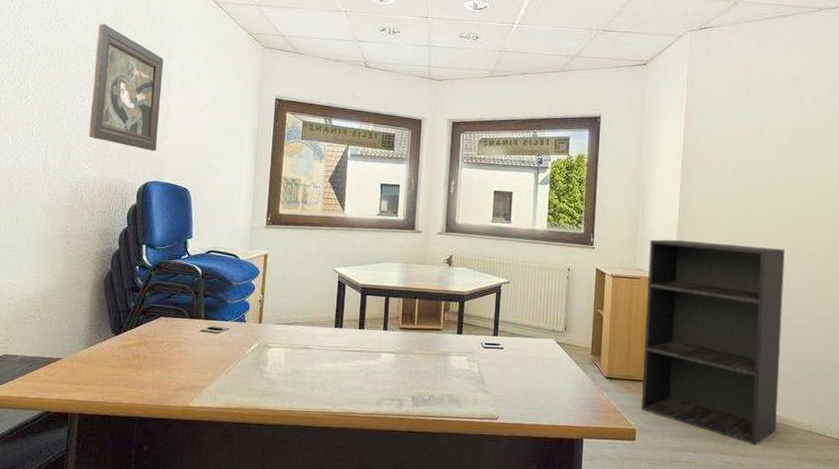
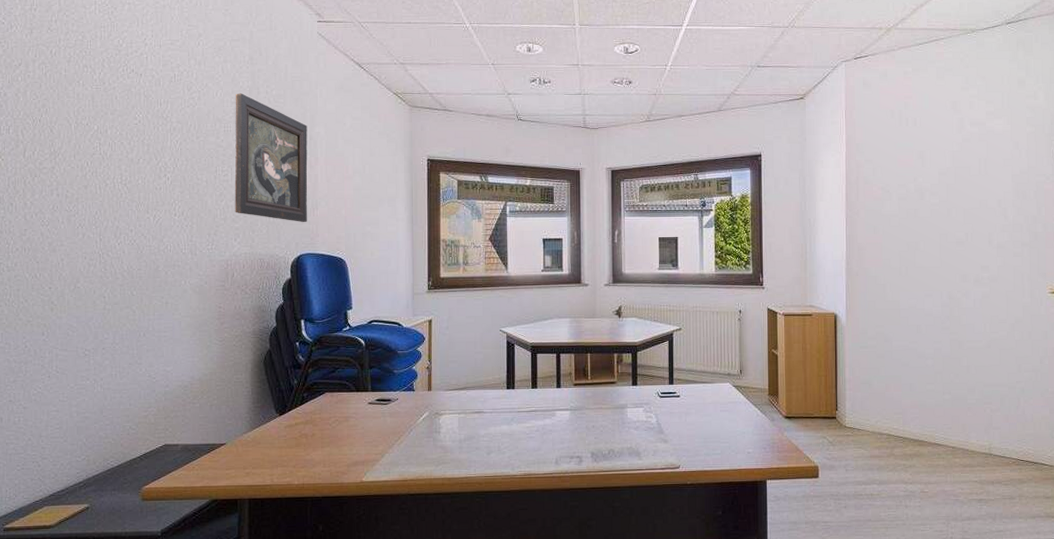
bookshelf: present [641,239,785,445] -> none [819,273,957,472]

